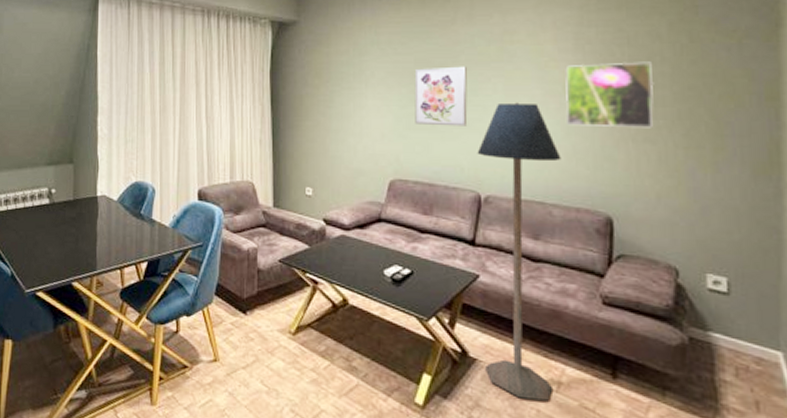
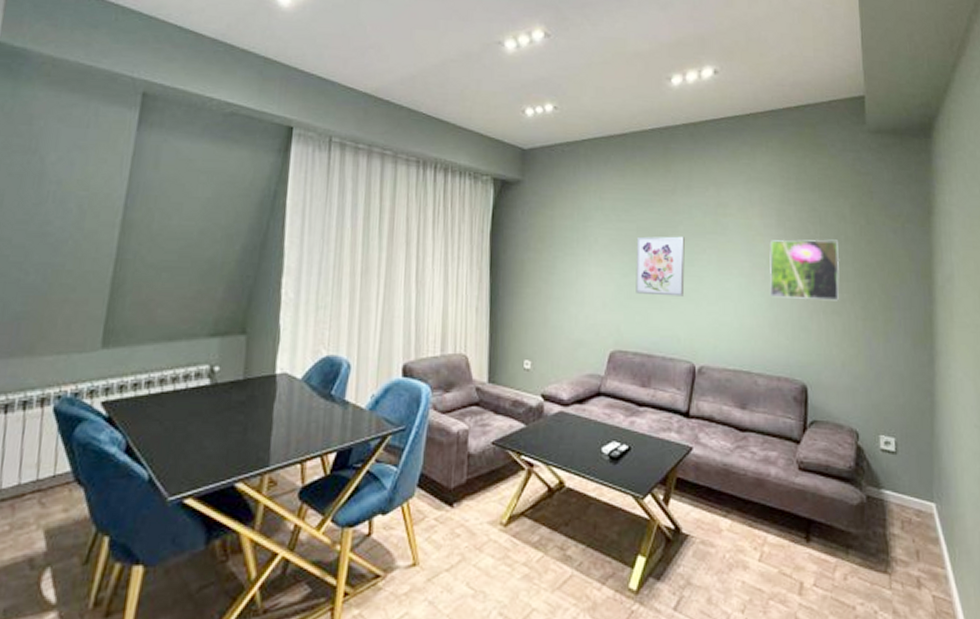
floor lamp: present [477,102,561,401] -> none [692,274,766,572]

